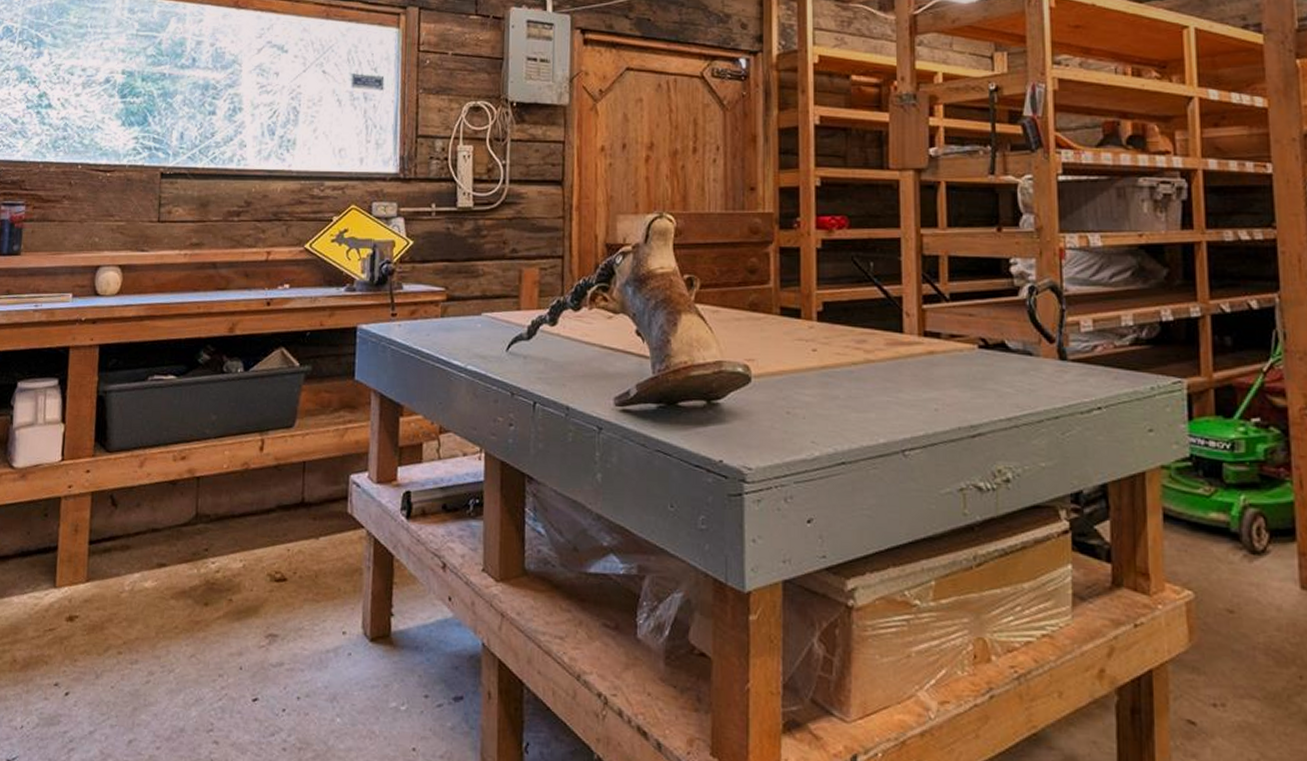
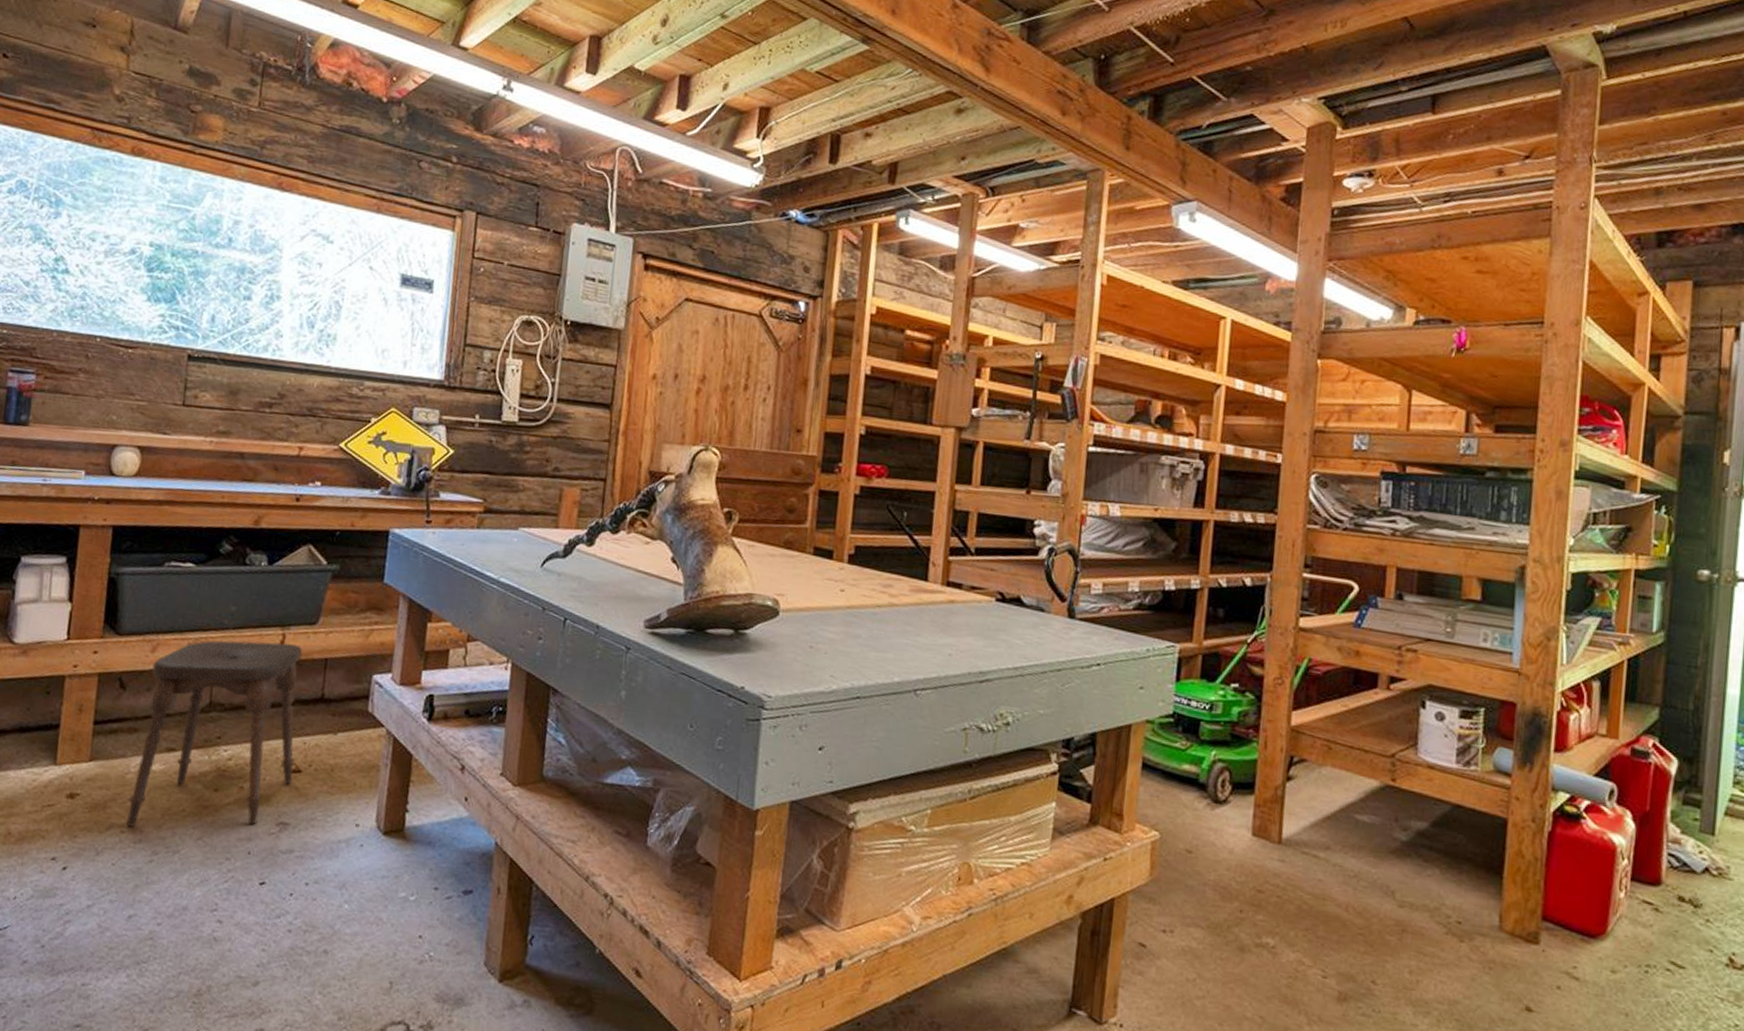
stool: none [122,448,282,647] -> present [126,640,303,827]

